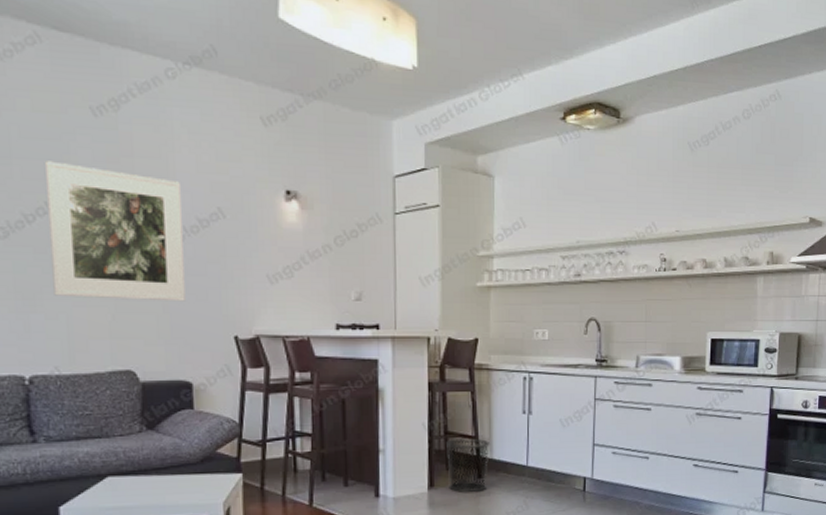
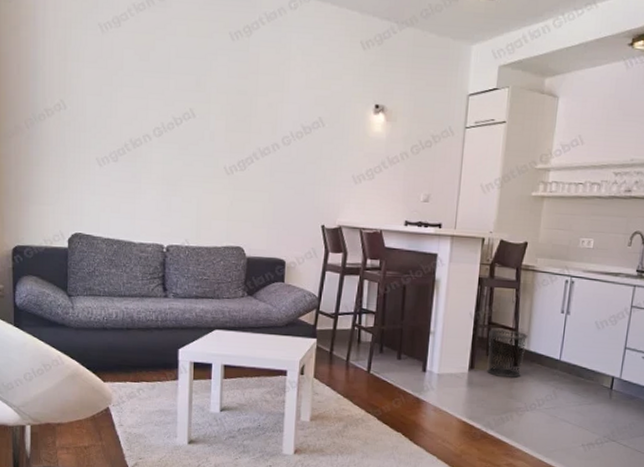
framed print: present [45,161,186,302] -> none [190,76,293,194]

